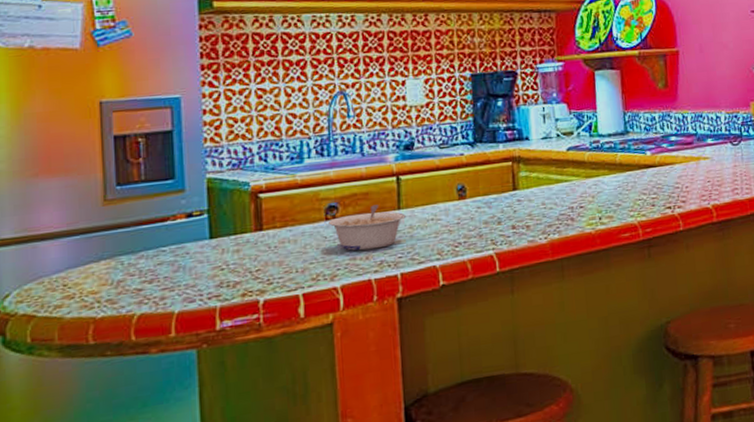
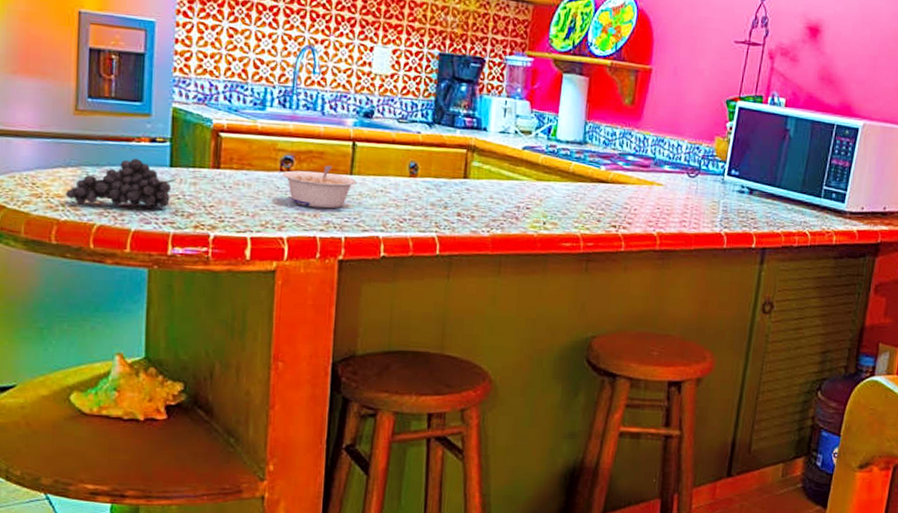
fruit: none [99,237,218,296] -> present [65,159,177,207]

